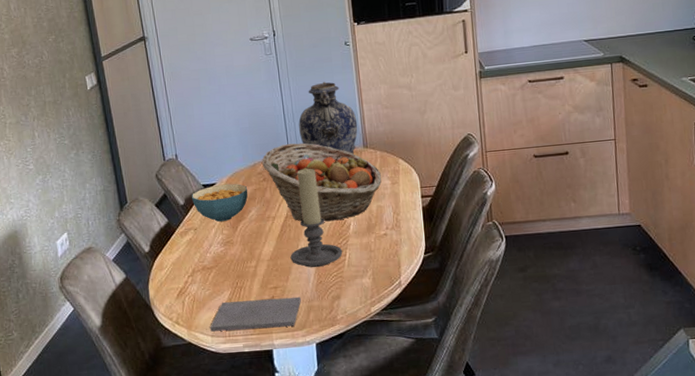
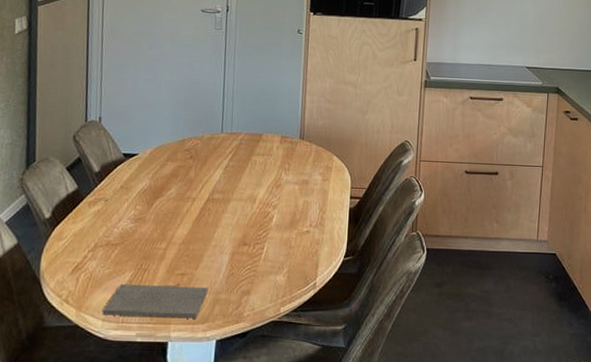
cereal bowl: present [192,184,248,222] -> none [109,156,172,196]
fruit basket: present [262,143,382,222] -> none [191,123,313,211]
candle holder: present [290,168,343,268] -> none [204,152,261,258]
vase: present [298,82,358,155] -> none [236,66,298,145]

